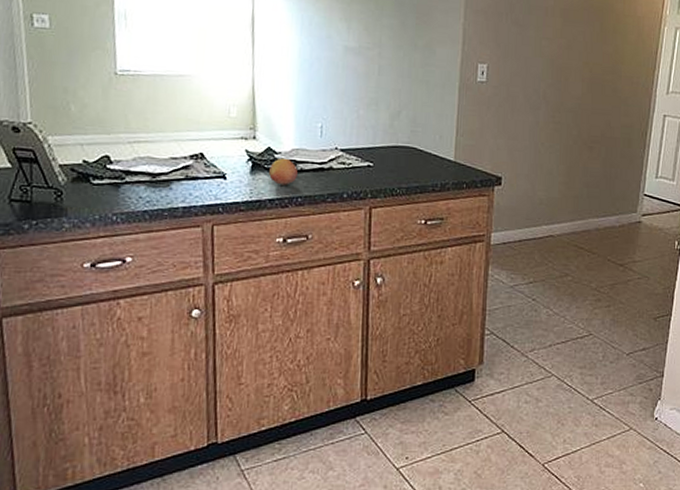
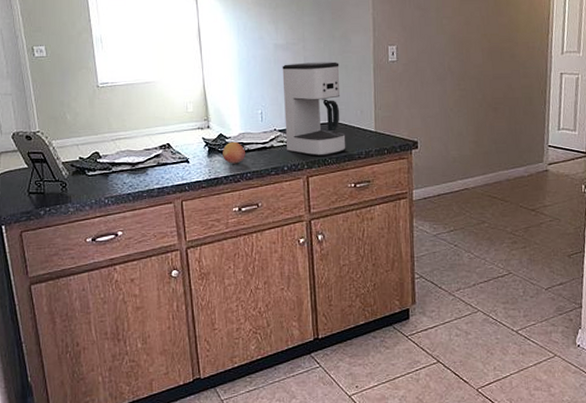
coffee maker: none [348,71,420,185] -> present [282,62,346,157]

